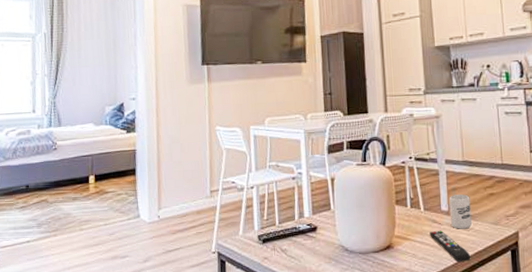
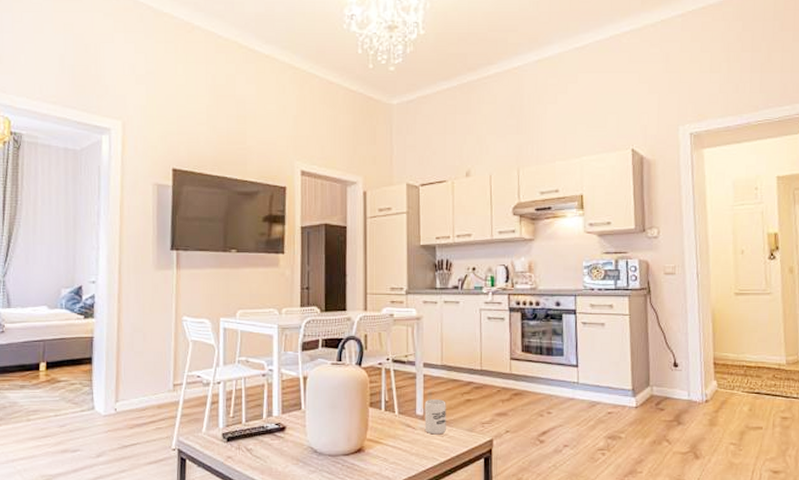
remote control: present [430,230,471,263] -> none [403,435,443,469]

